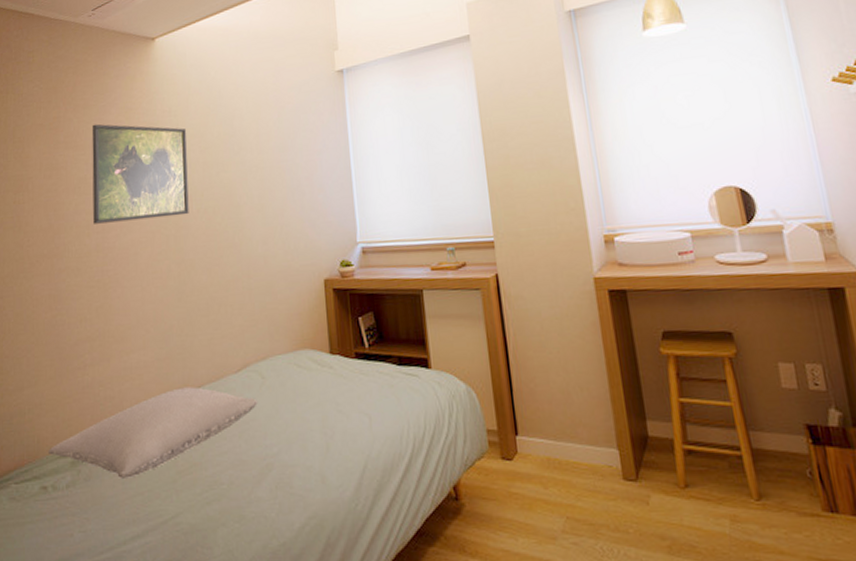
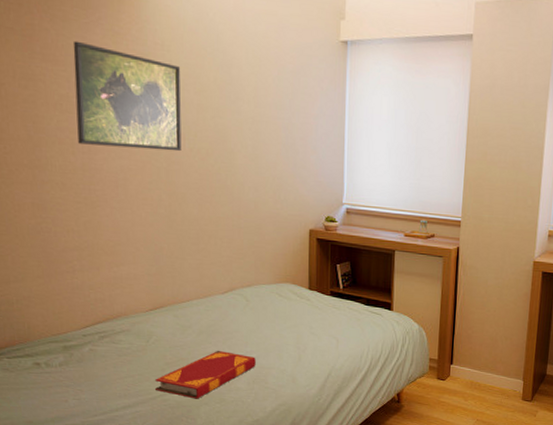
pillow: present [47,387,258,479] -> none [39,299,241,364]
hardback book: none [166,447,278,519] -> present [155,350,256,399]

